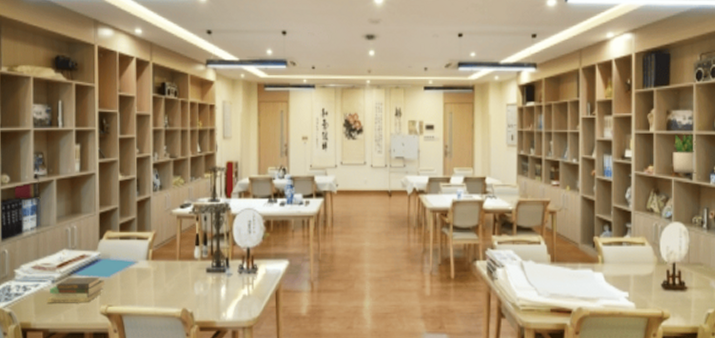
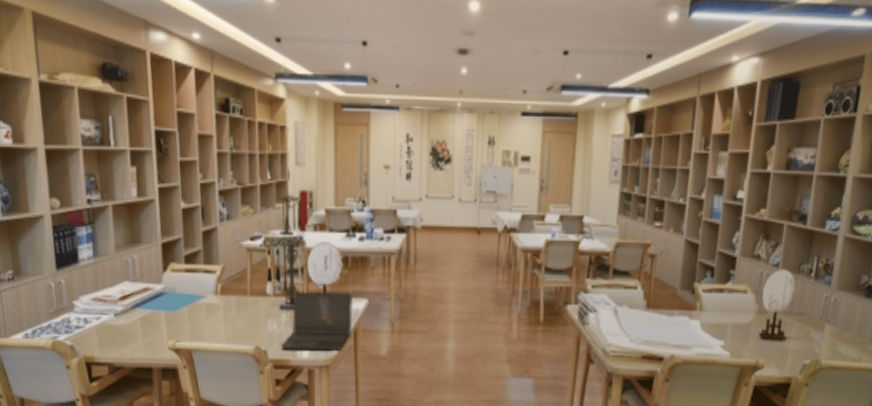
books: present [46,278,106,303] -> none [110,311,172,338]
laptop computer: none [207,254,275,313] -> present [281,292,354,352]
planter: present [672,132,697,174] -> none [787,172,815,218]

